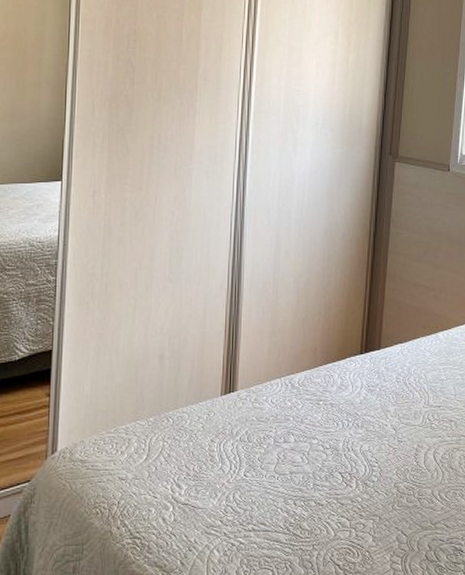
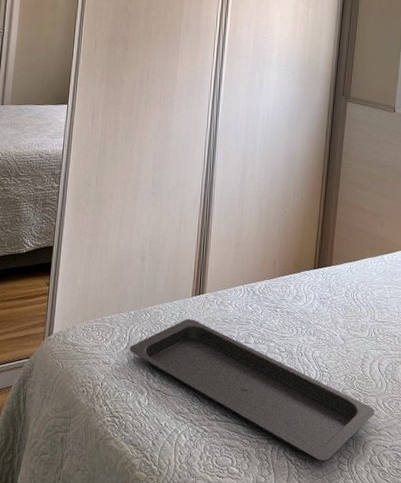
serving tray: none [149,421,430,563] -> present [129,319,375,461]

